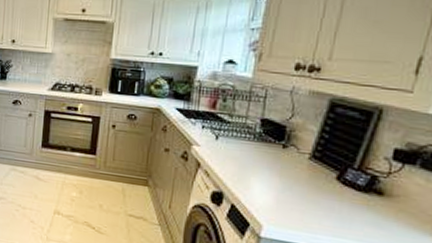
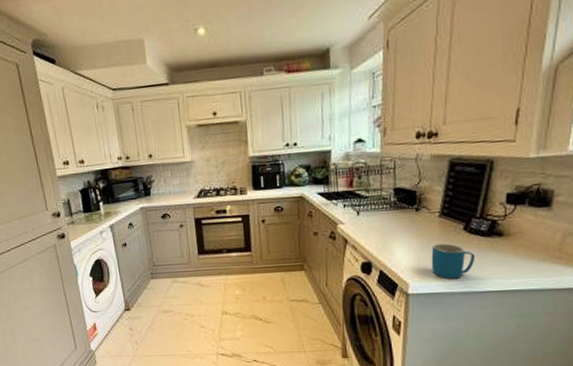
mug: none [291,188,347,233] -> present [431,243,476,279]

